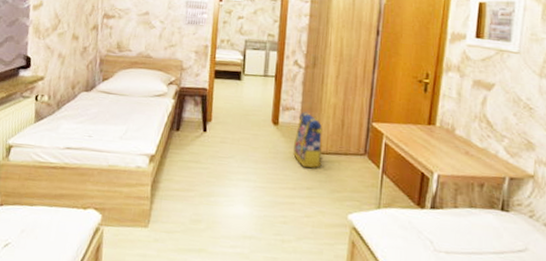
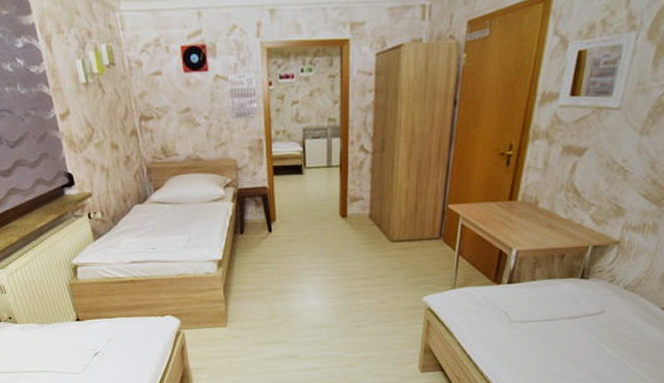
backpack: present [293,112,323,168] -> none [365,201,395,257]

